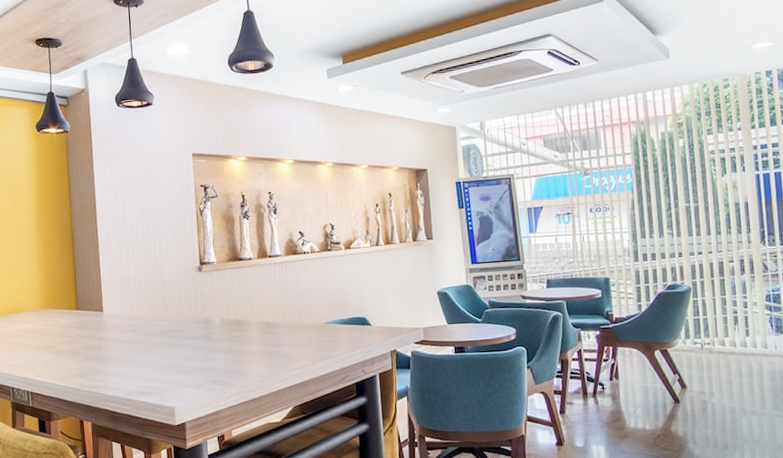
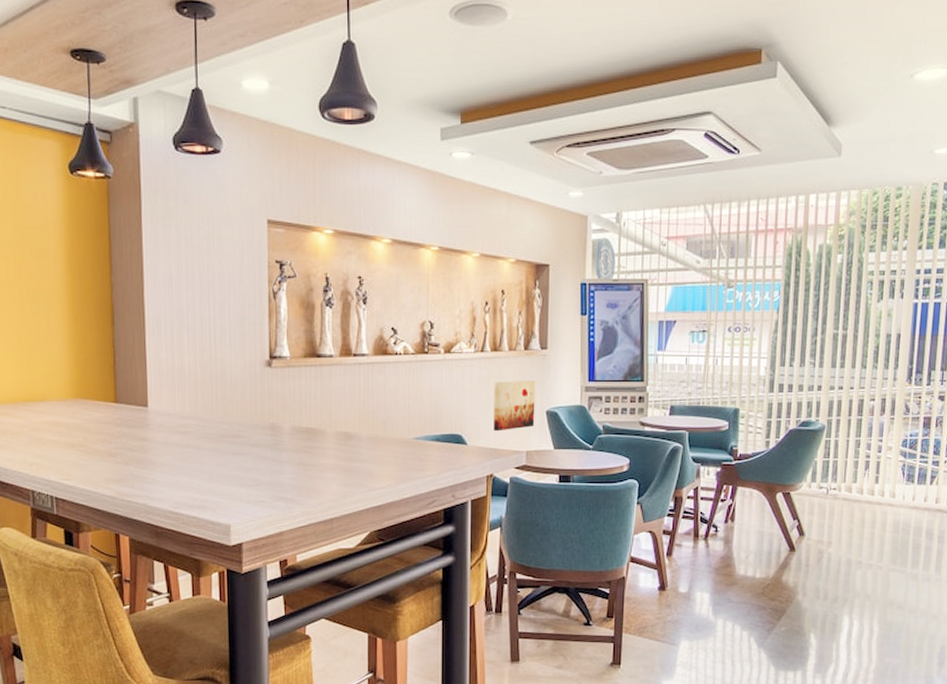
wall art: none [390,267,428,313] -> present [494,381,536,432]

